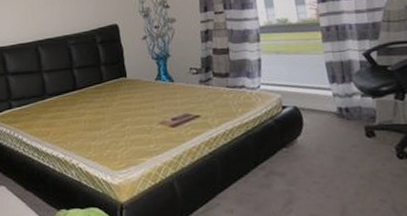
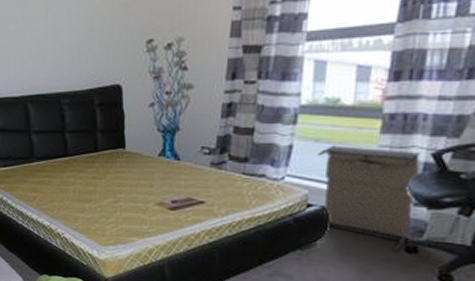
laundry hamper: none [281,54,365,139] -> present [317,145,420,253]

